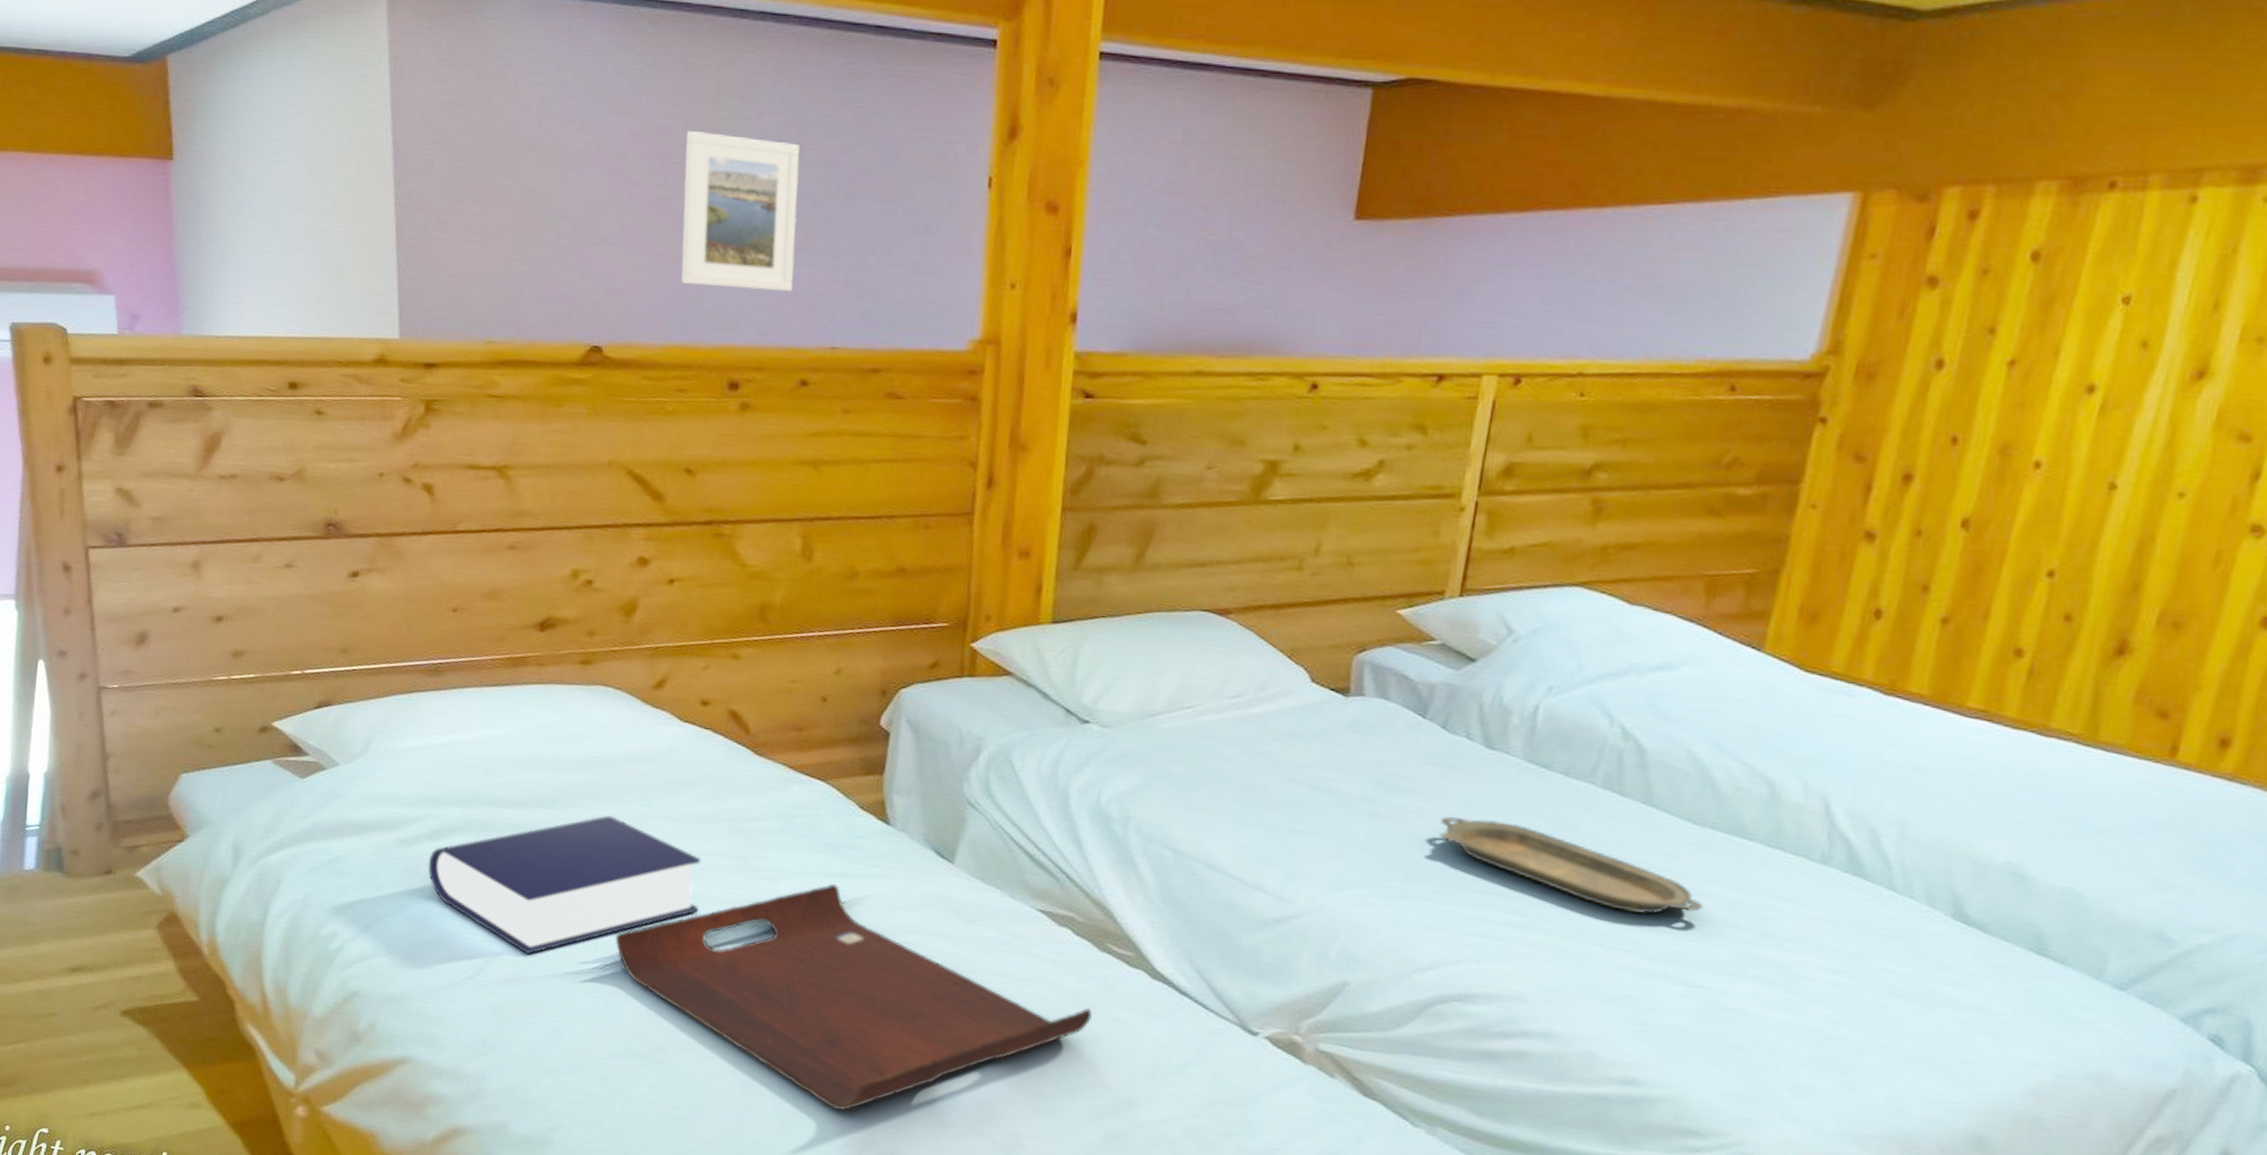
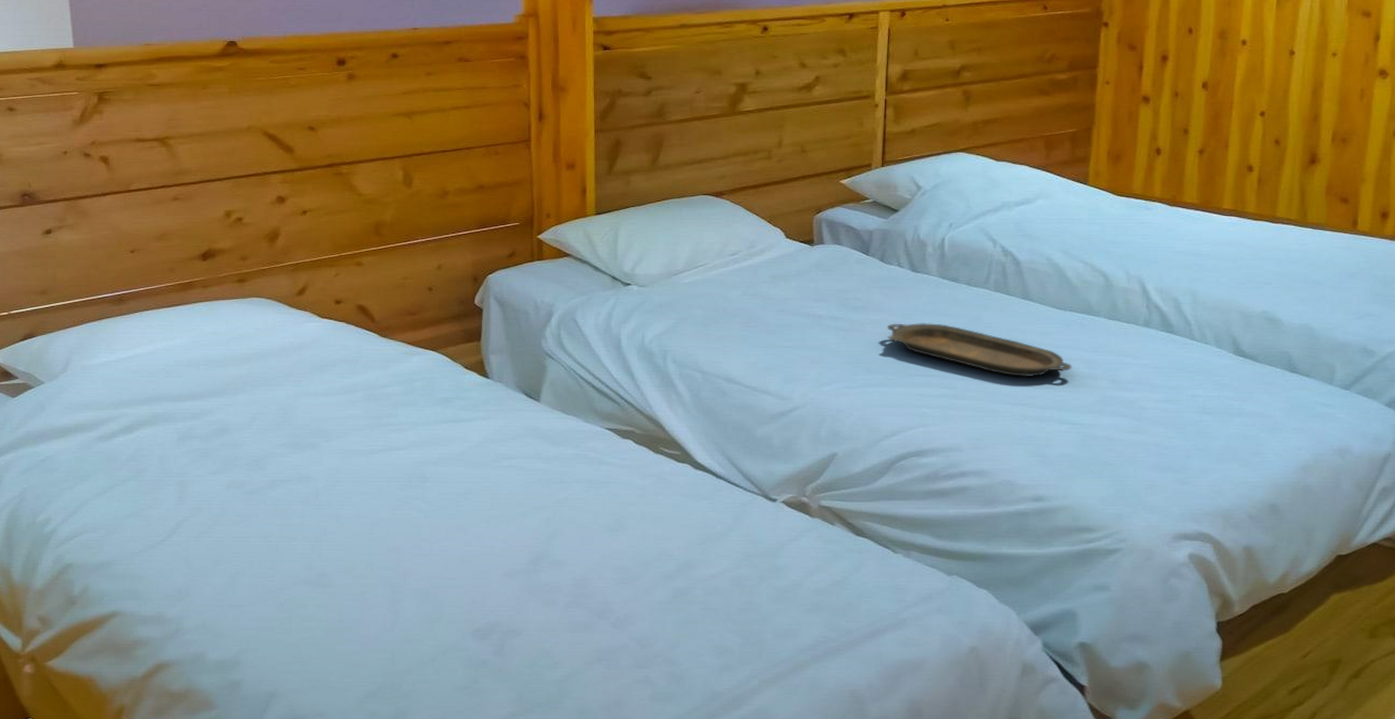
book: present [428,815,701,954] -> none [124,397,346,514]
serving tray: present [615,883,1092,1111] -> none [281,428,654,603]

